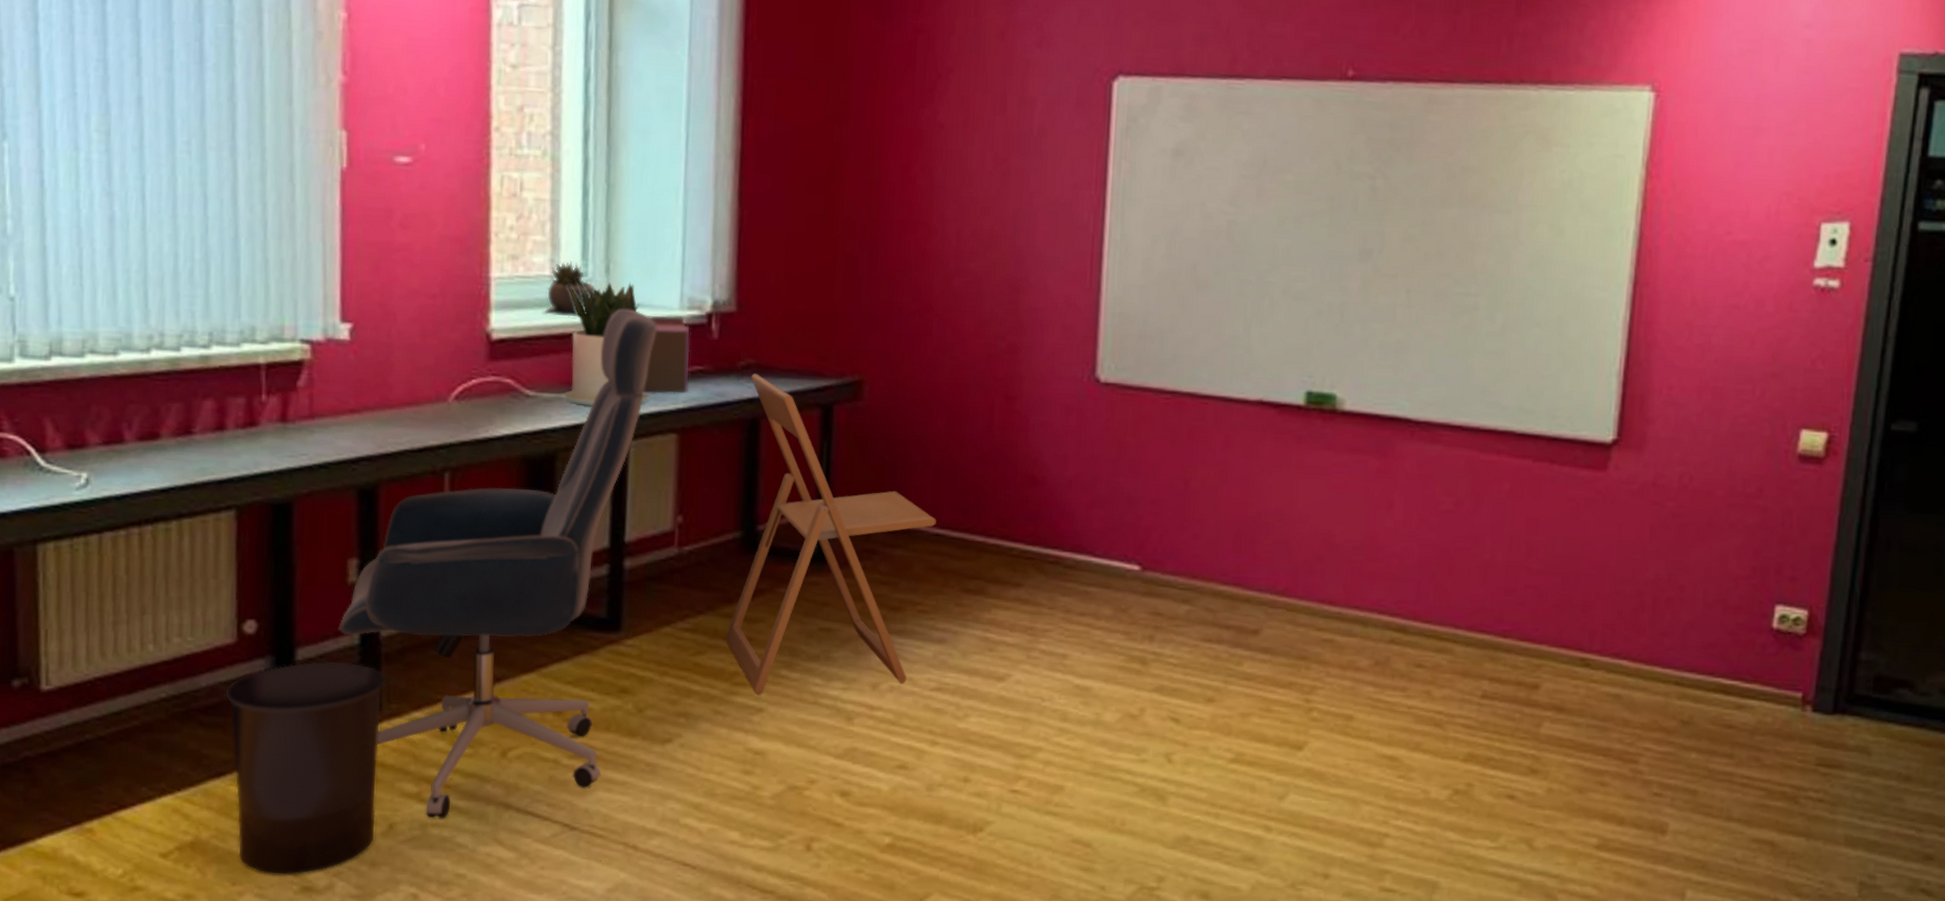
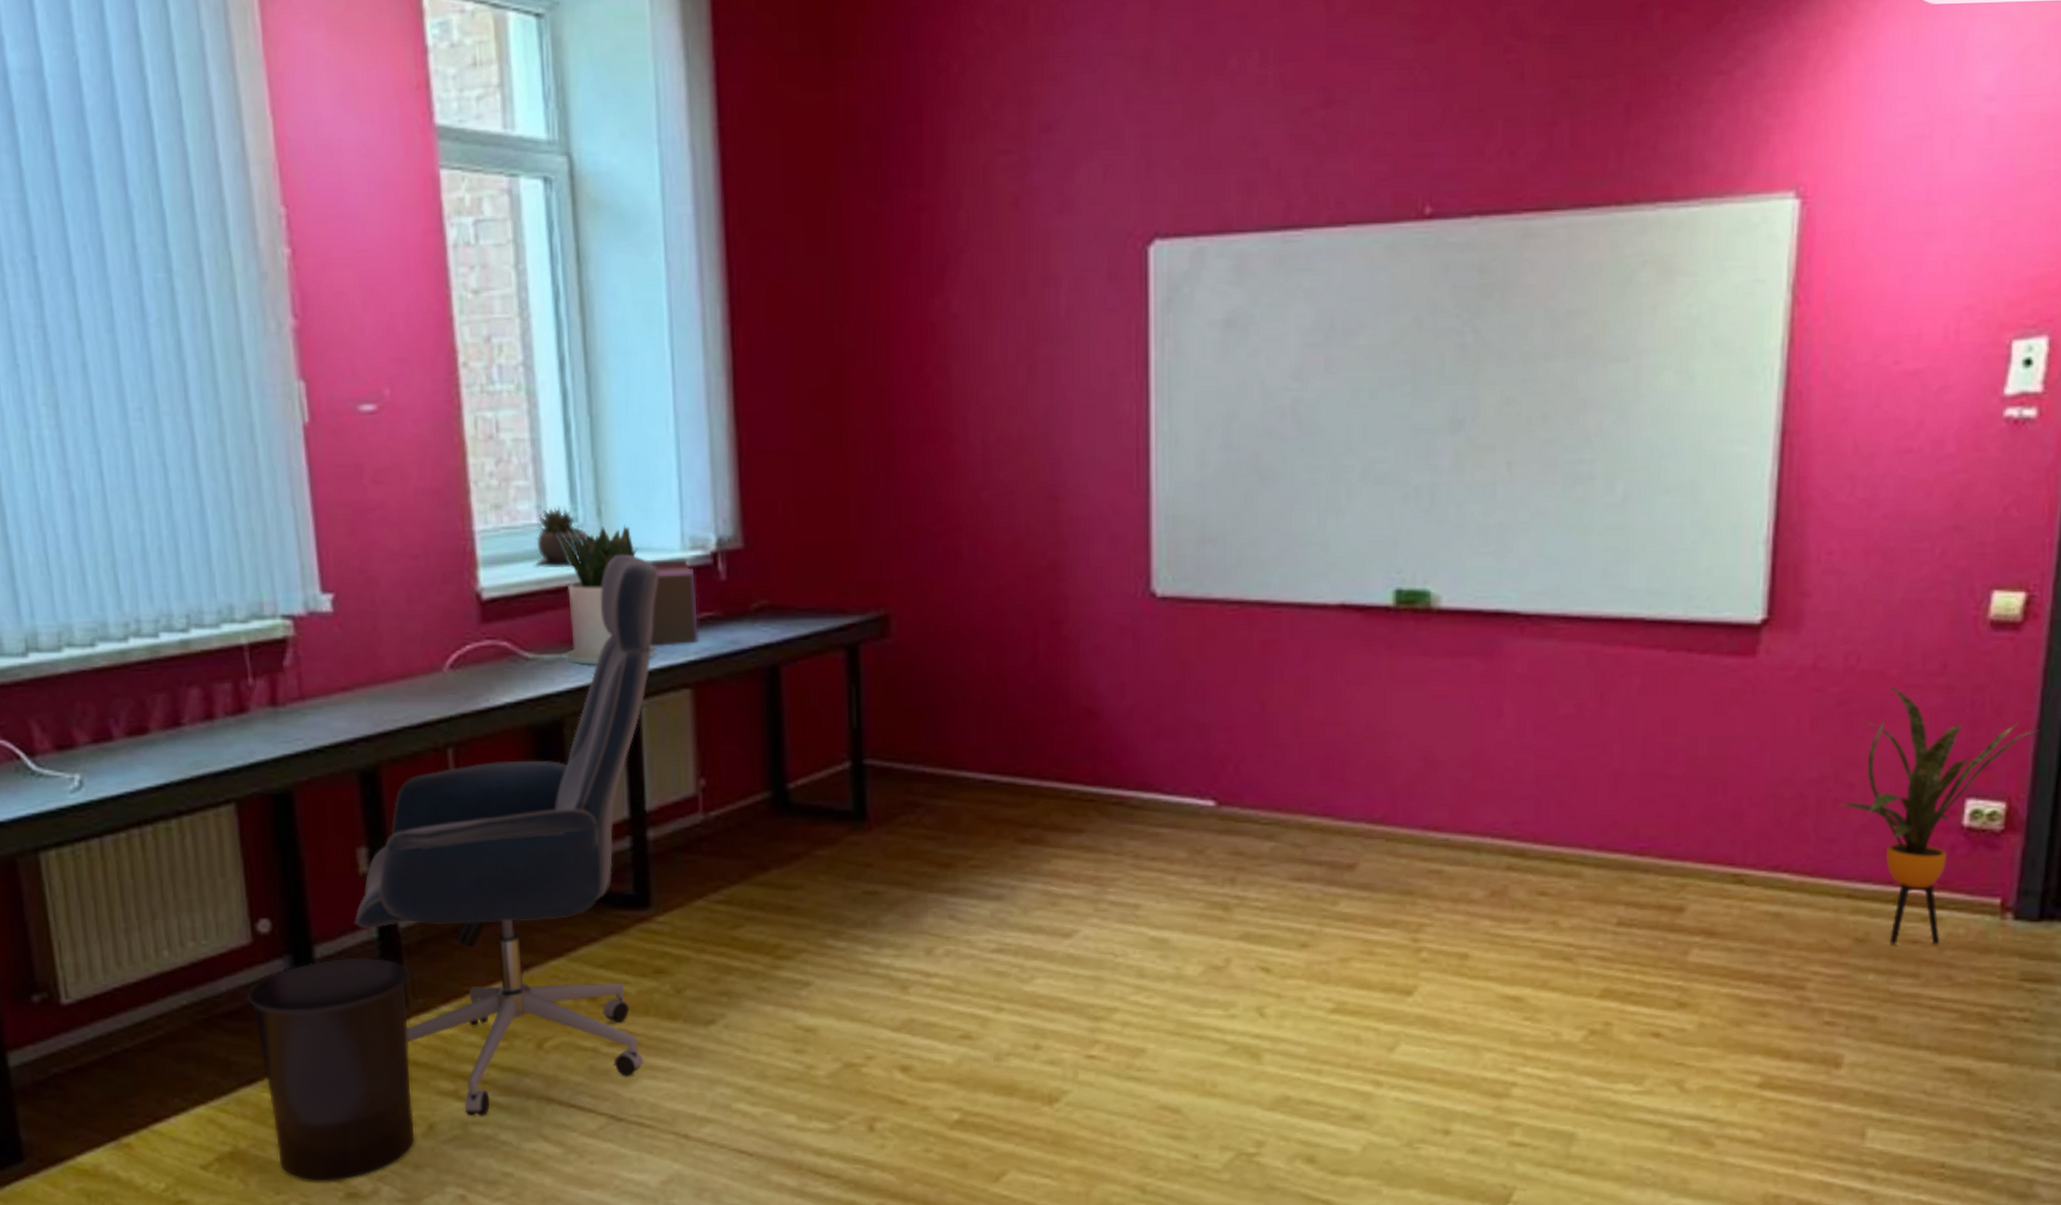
folding chair: present [725,373,936,695] -> none [762,616,983,967]
house plant: none [1670,503,1837,730] -> present [1838,685,2040,946]

